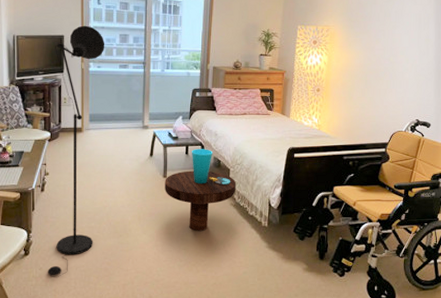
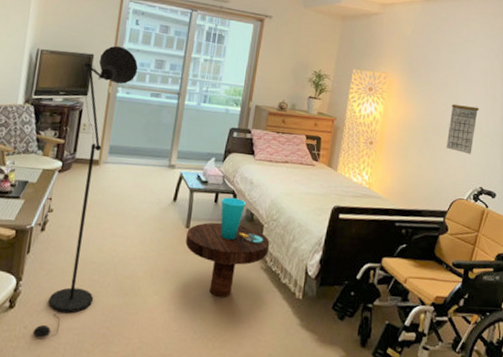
calendar: none [385,48,414,92] -> present [446,103,479,155]

